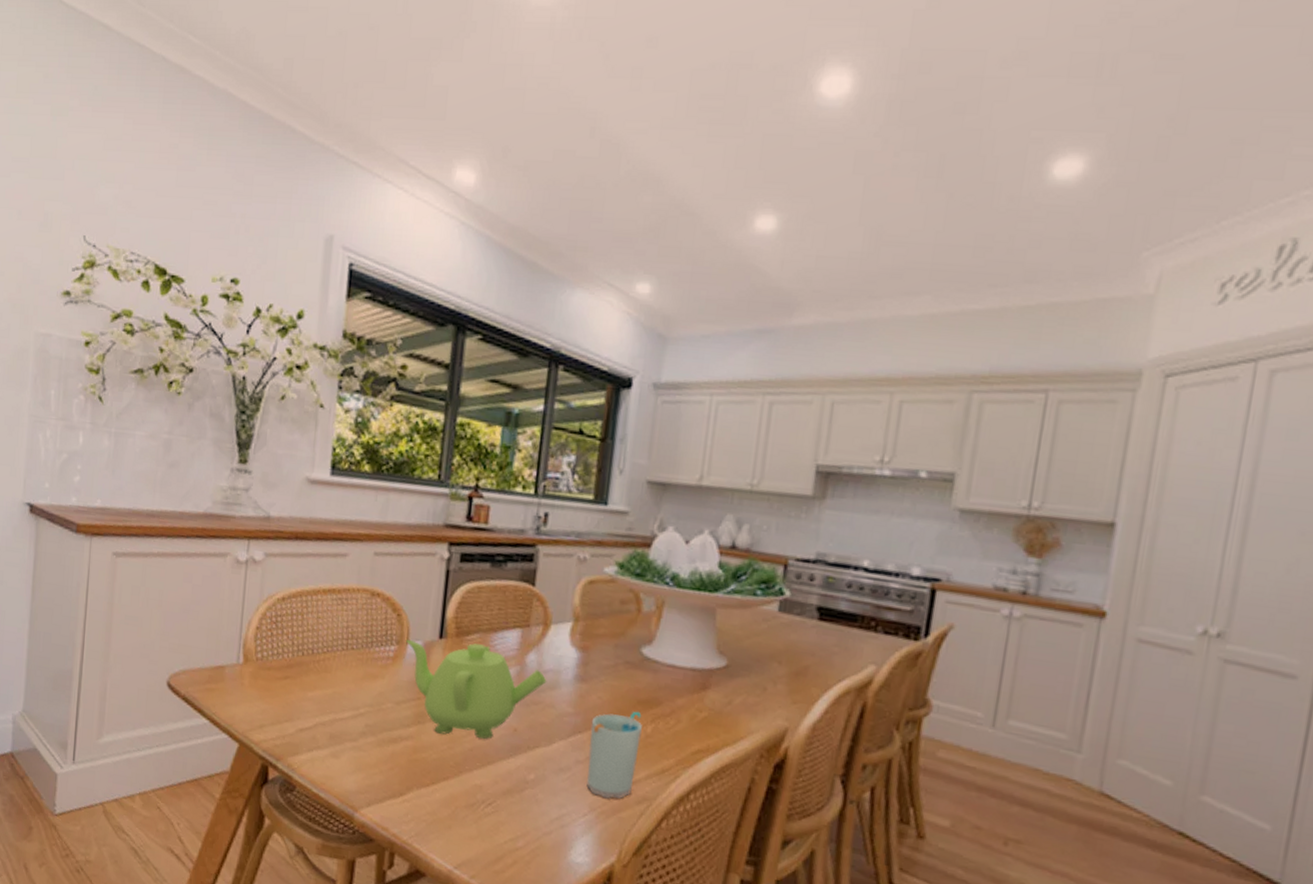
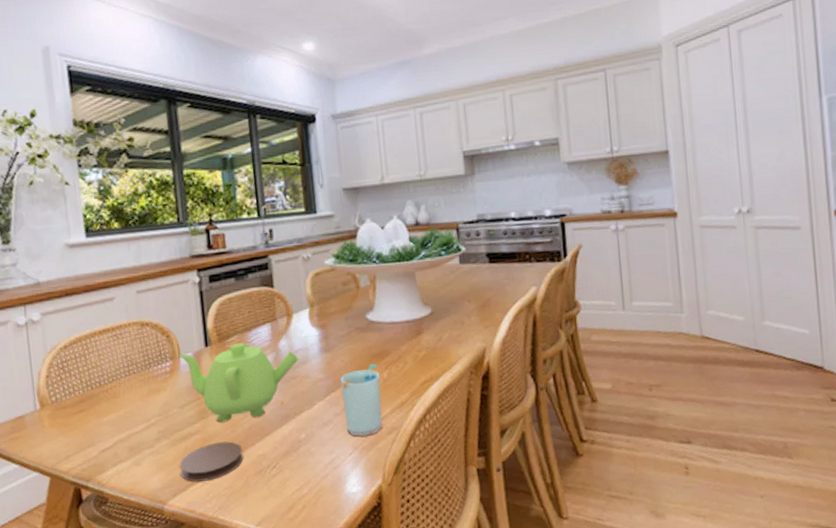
coaster: none [381,755,457,799] -> present [180,441,243,482]

